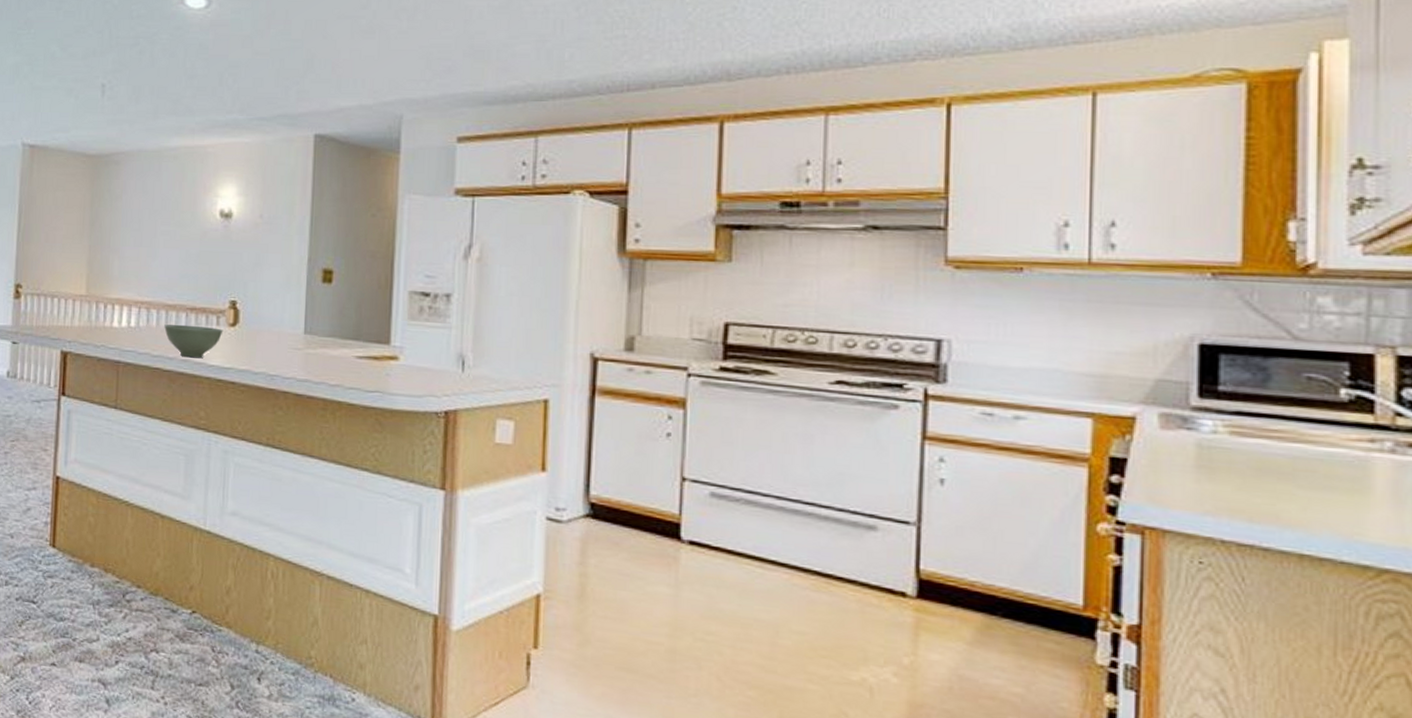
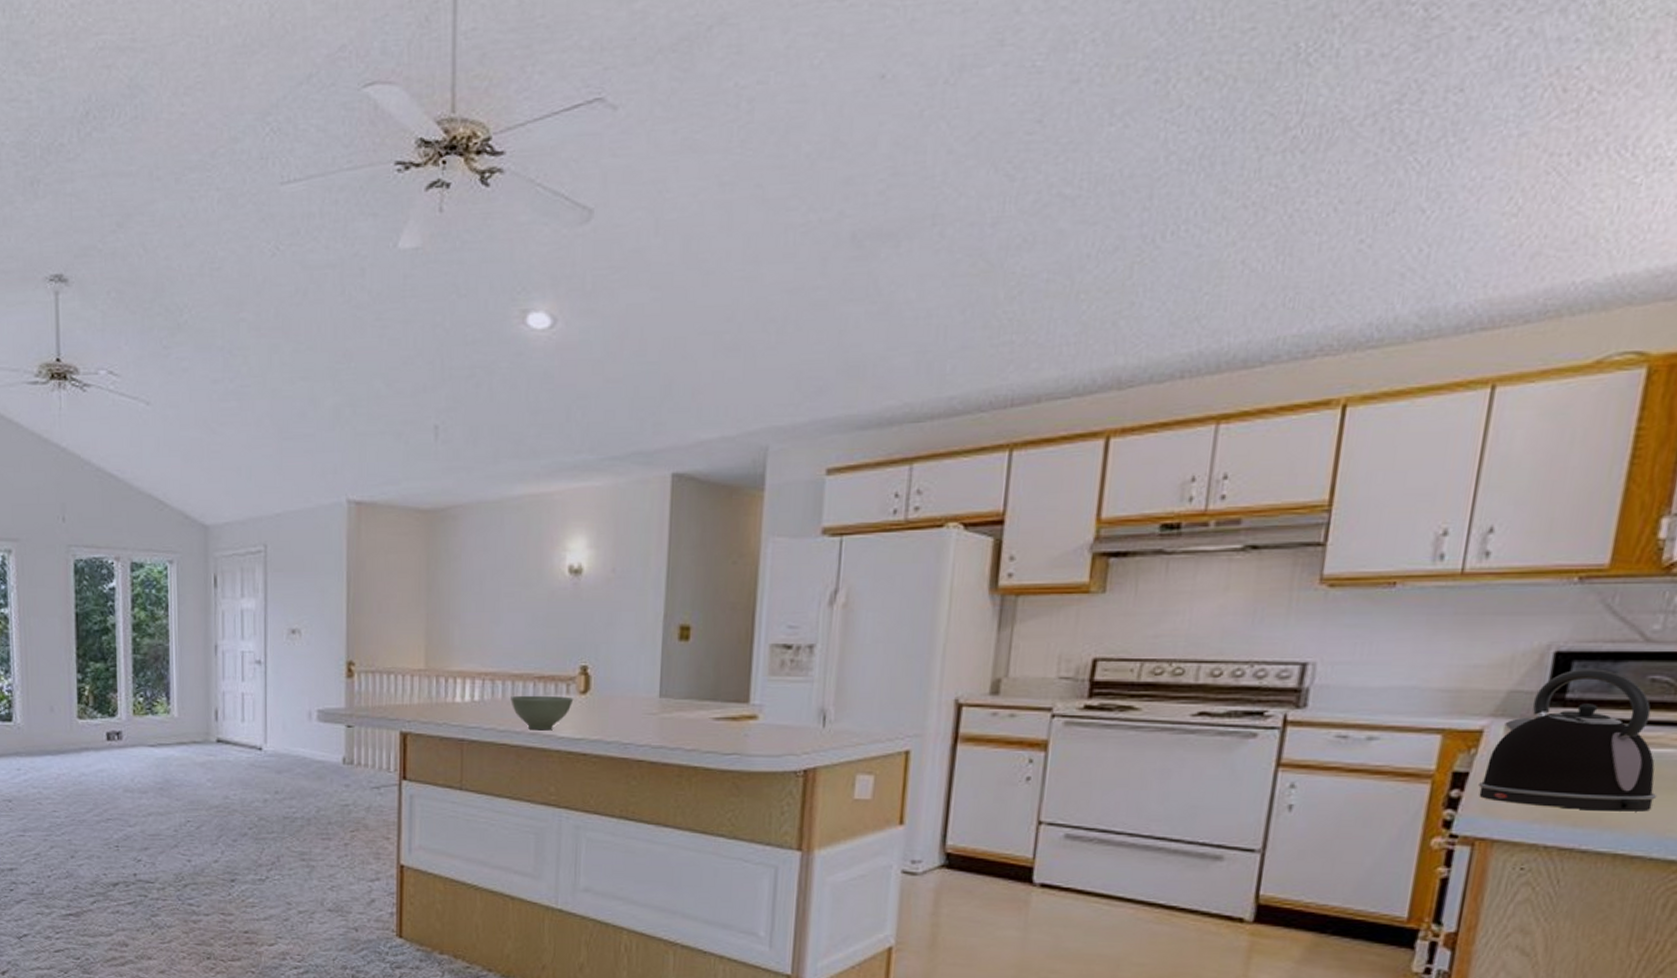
kettle: none [1138,362,1337,512] -> present [1477,669,1658,812]

